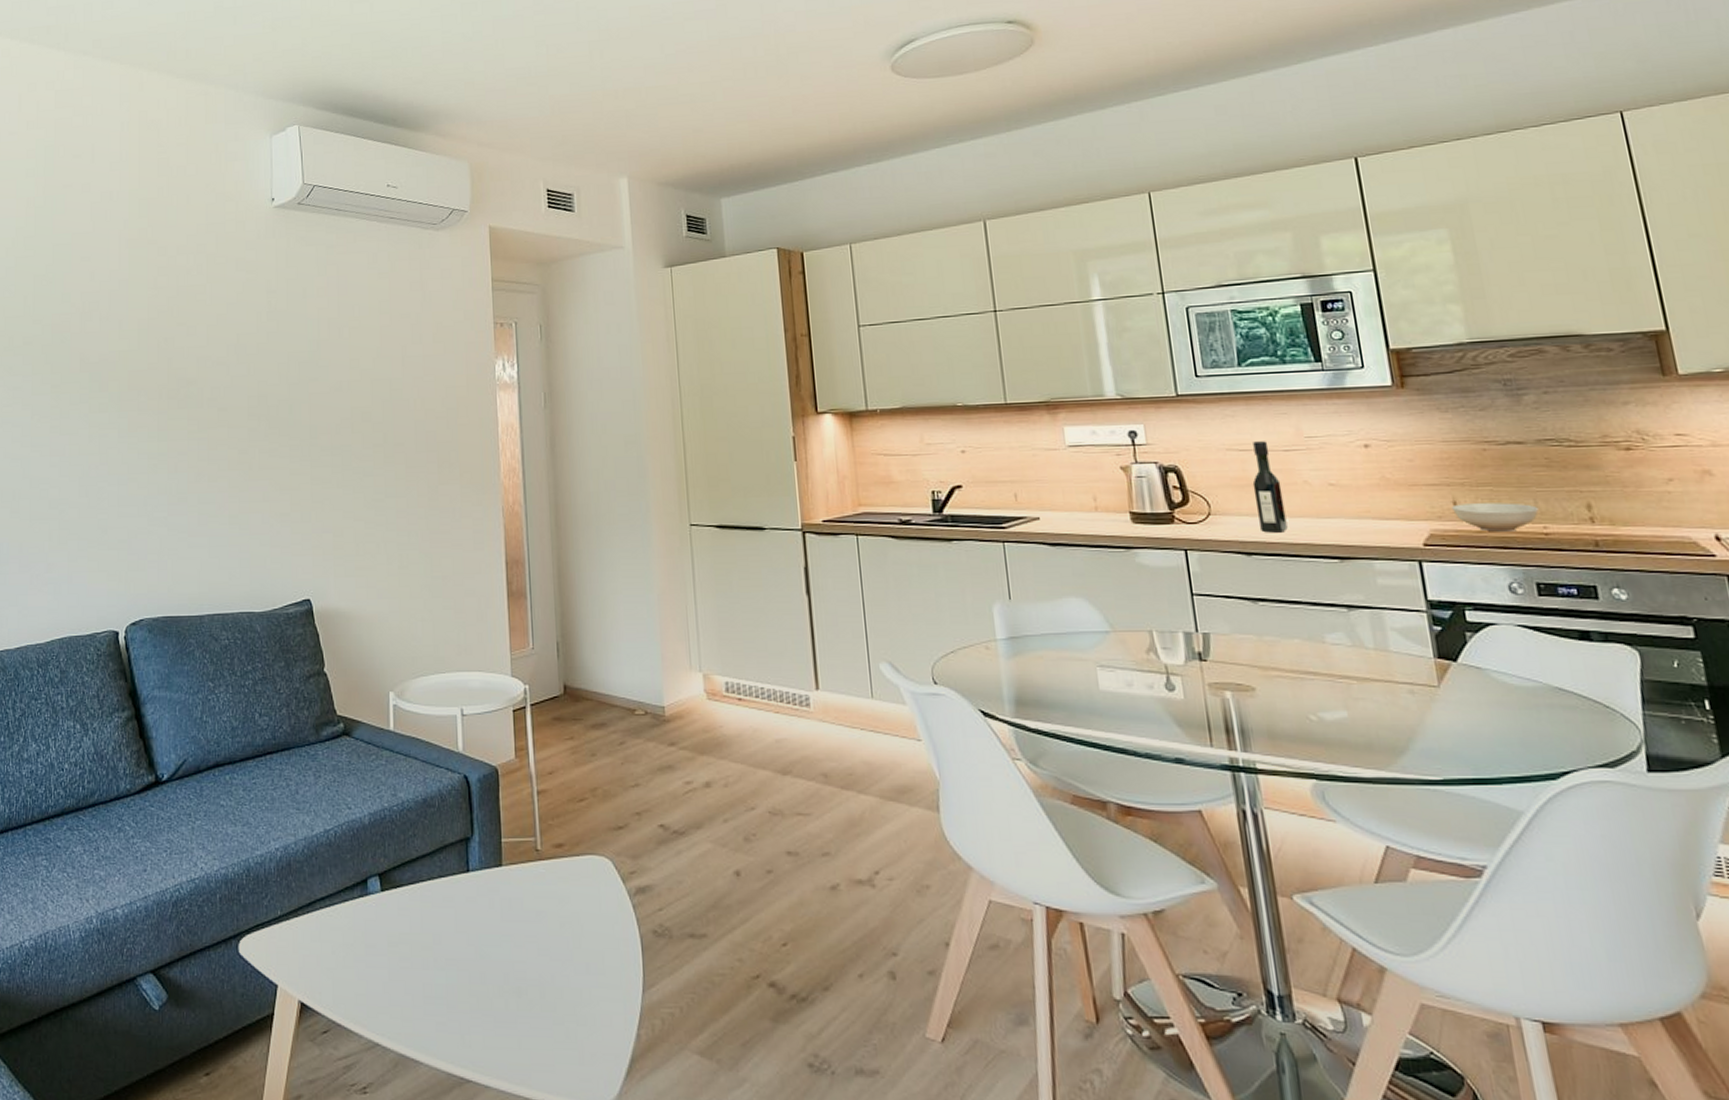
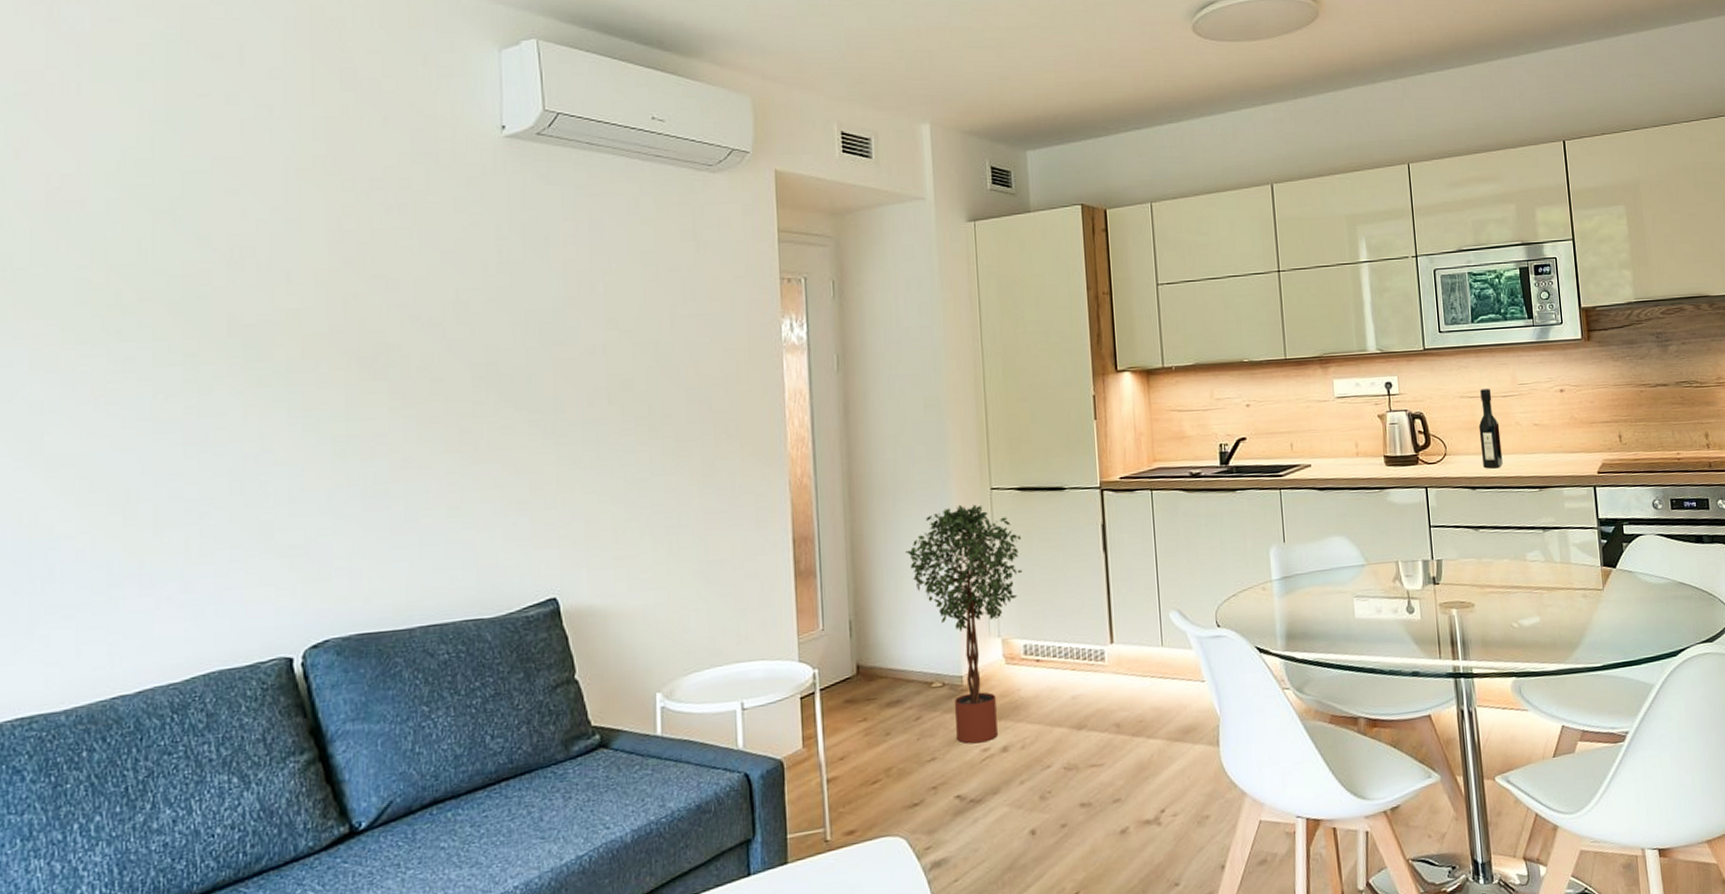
potted tree: none [609,538,723,775] -> present [906,504,1022,744]
bowl: present [1452,502,1539,532] -> none [1618,434,1674,459]

